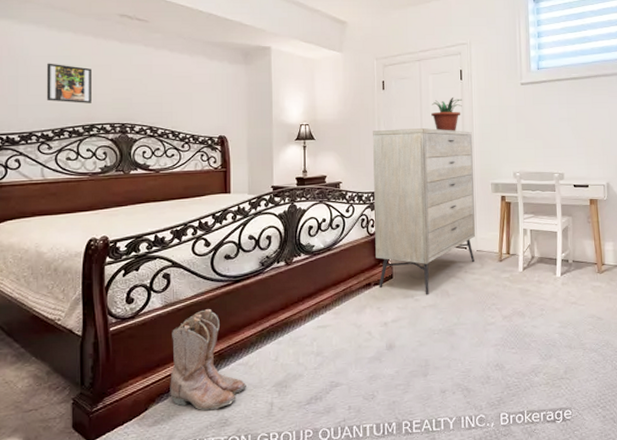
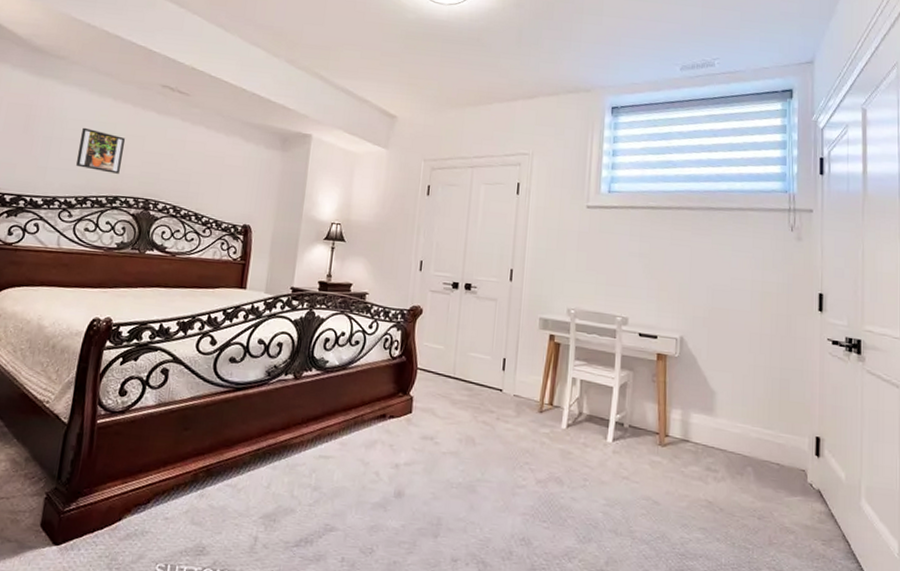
boots: present [170,308,246,411] -> none [147,414,231,534]
dresser: present [373,128,475,295] -> none [394,240,523,440]
potted plant: present [431,98,462,131] -> none [478,213,516,252]

